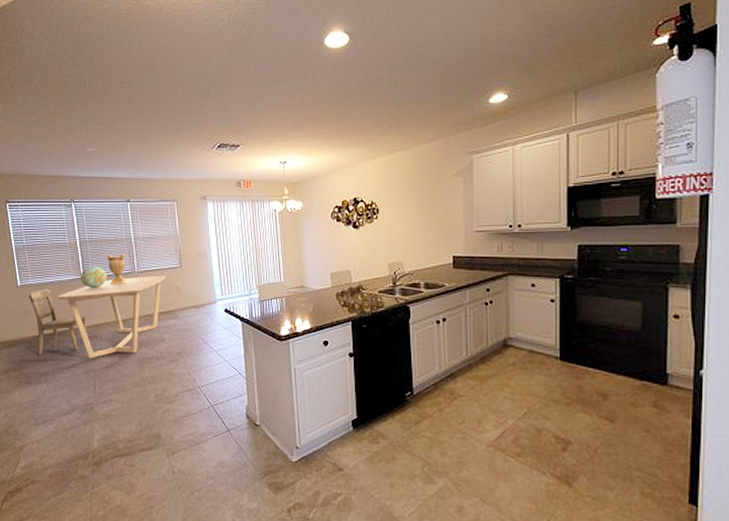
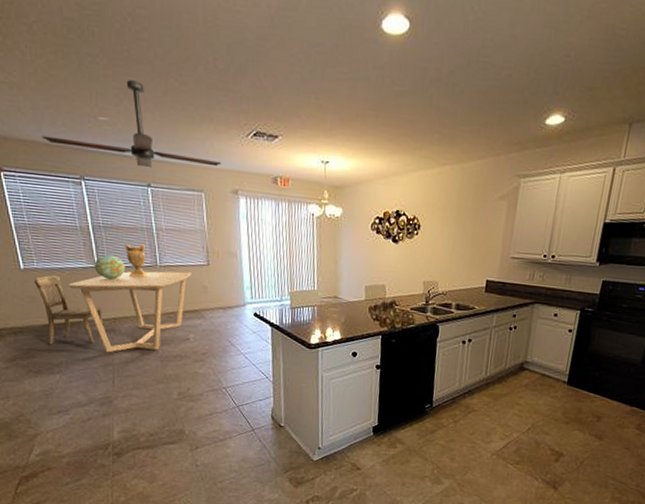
ceiling fan: none [41,116,191,186] -> present [42,80,222,168]

